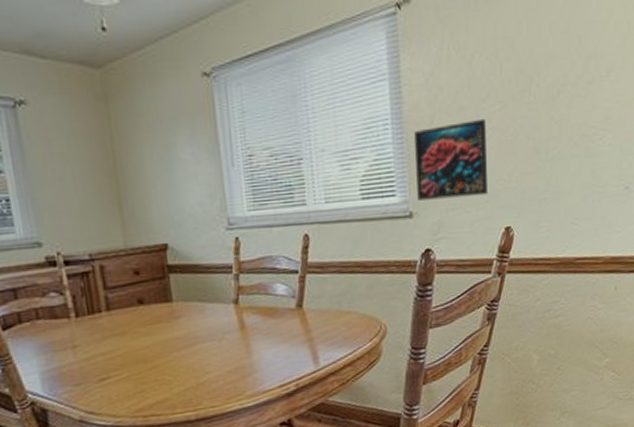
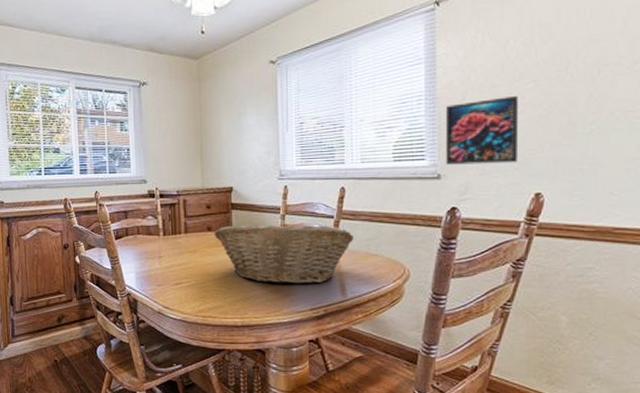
fruit basket: none [147,282,323,363] -> present [213,223,354,285]

